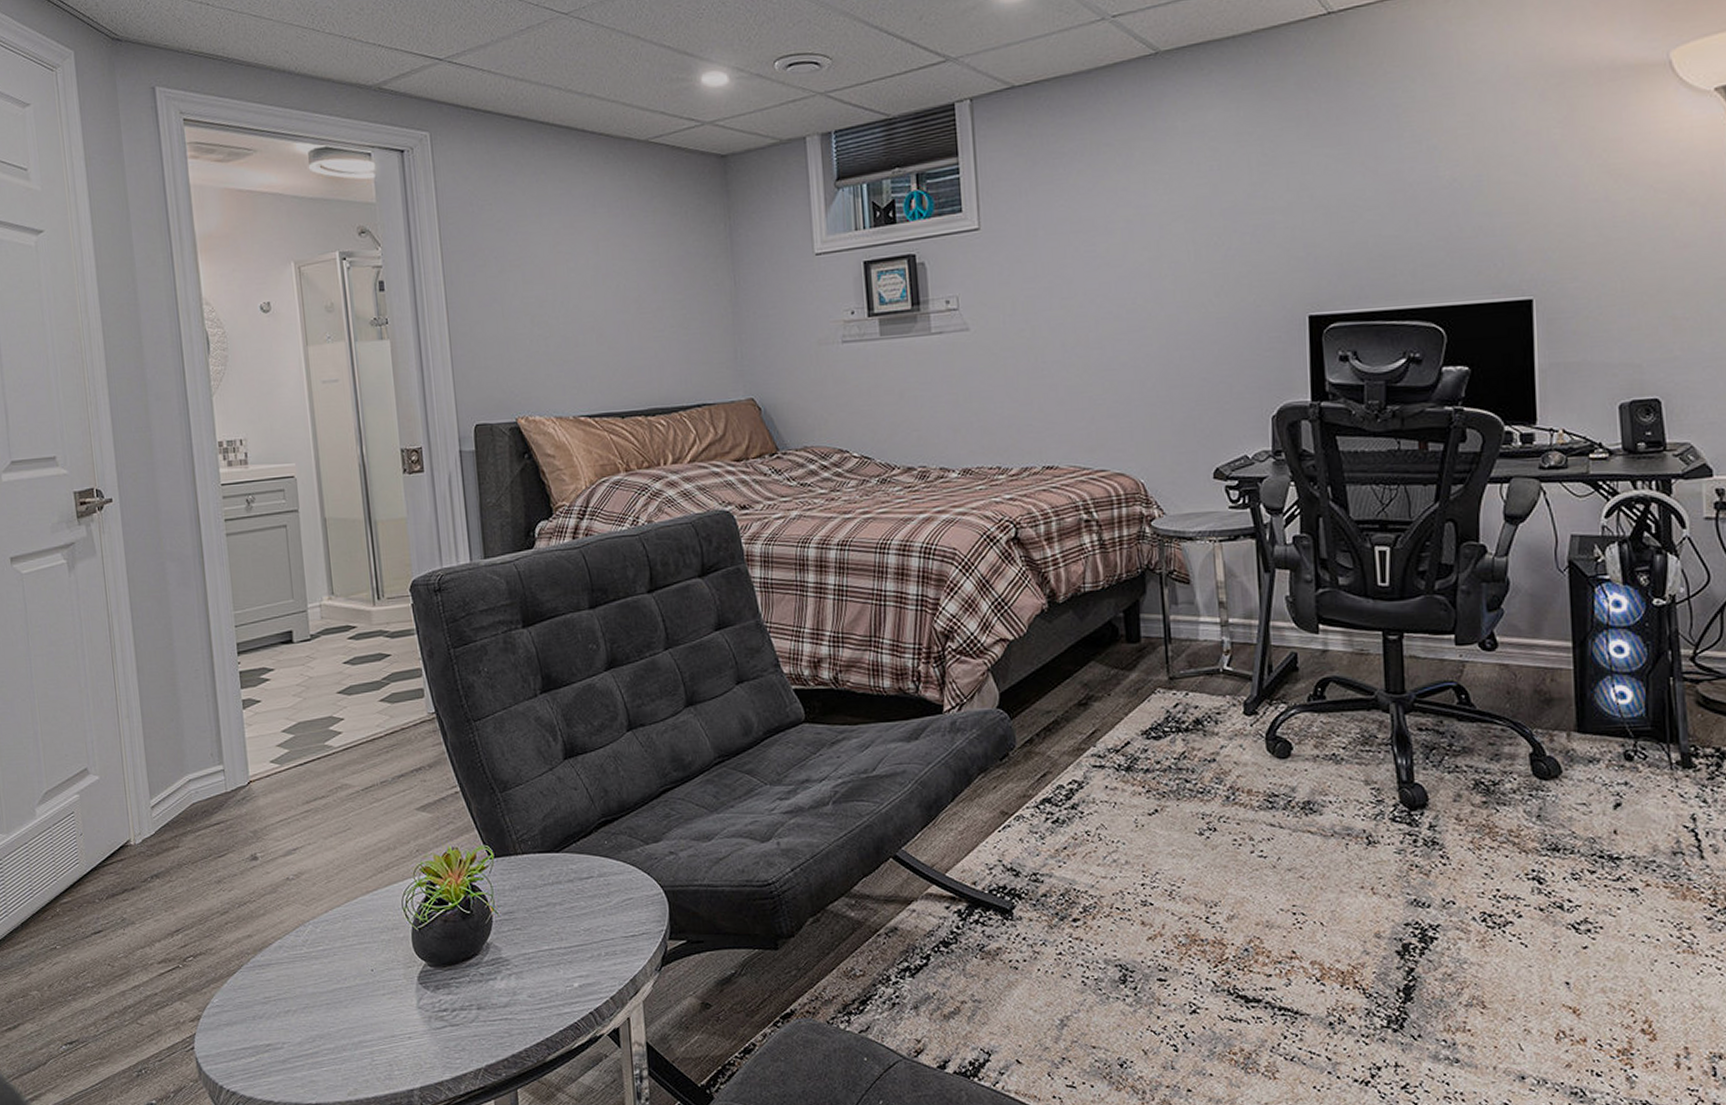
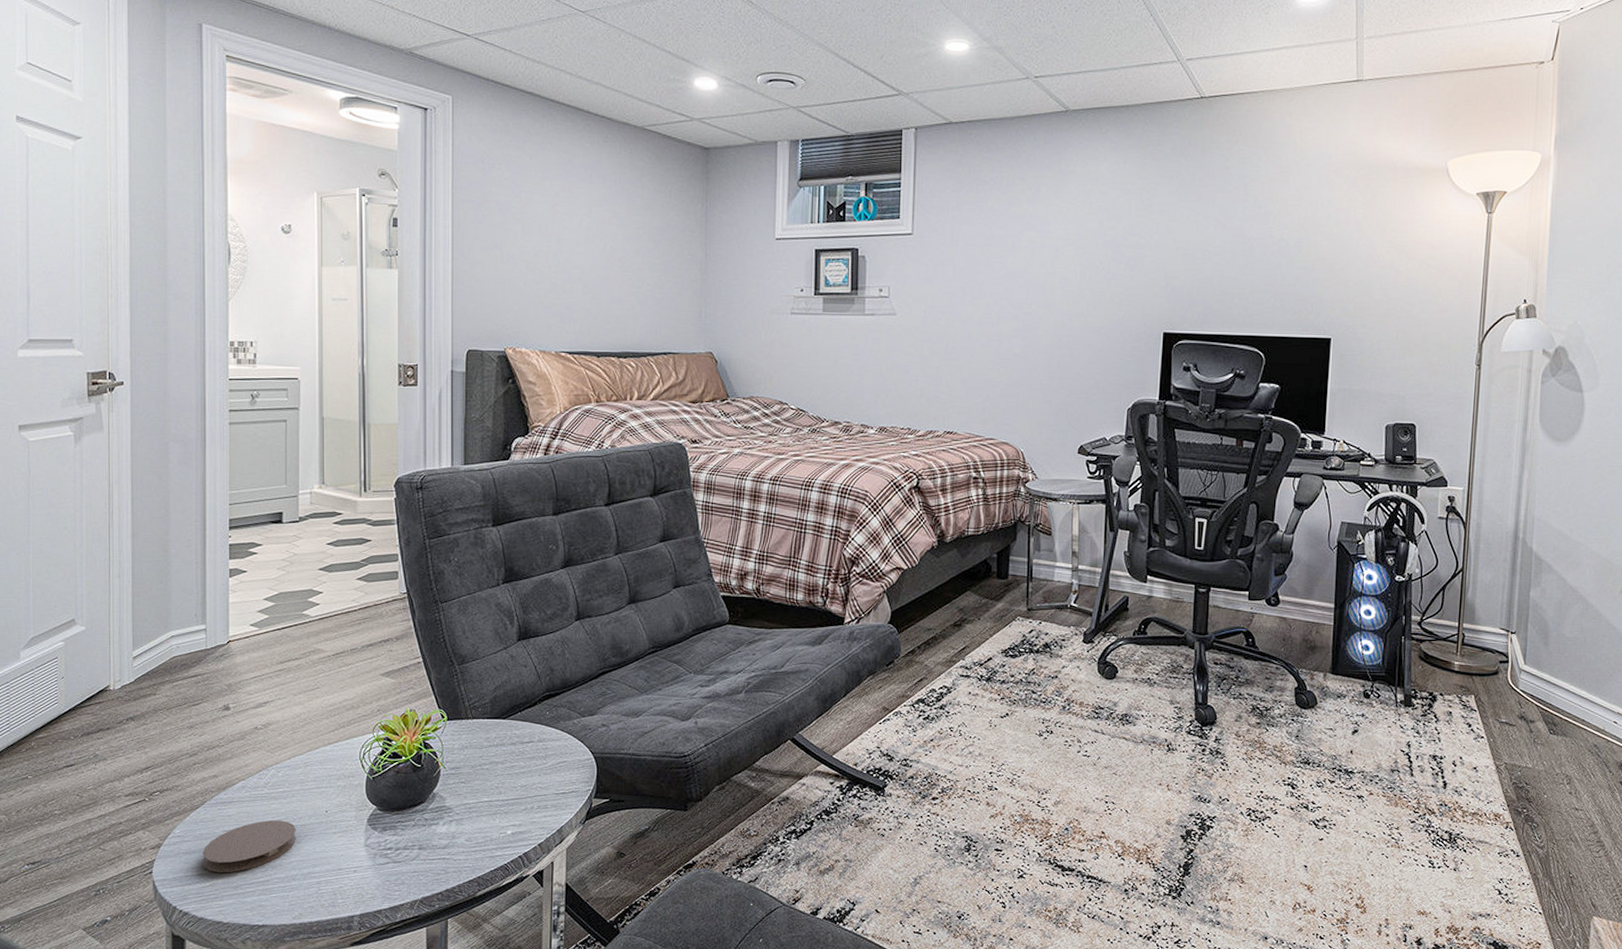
coaster: none [244,983,343,1046] -> present [202,820,296,873]

